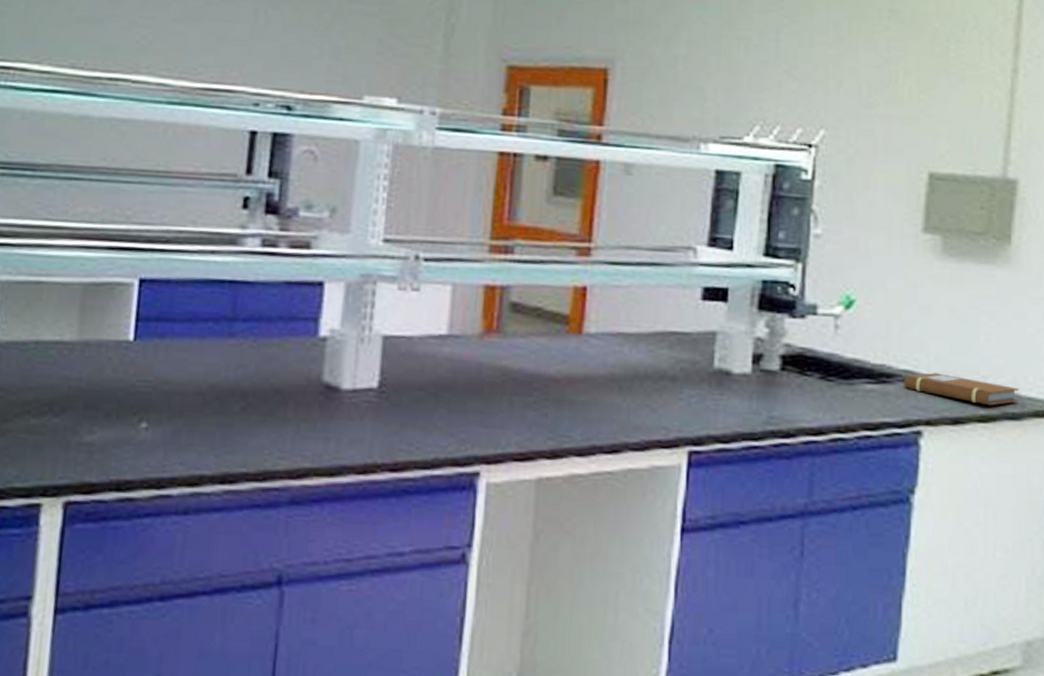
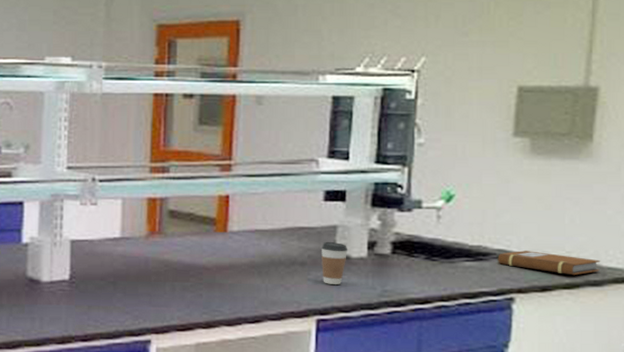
coffee cup: none [696,351,729,407] -> present [322,241,348,284]

